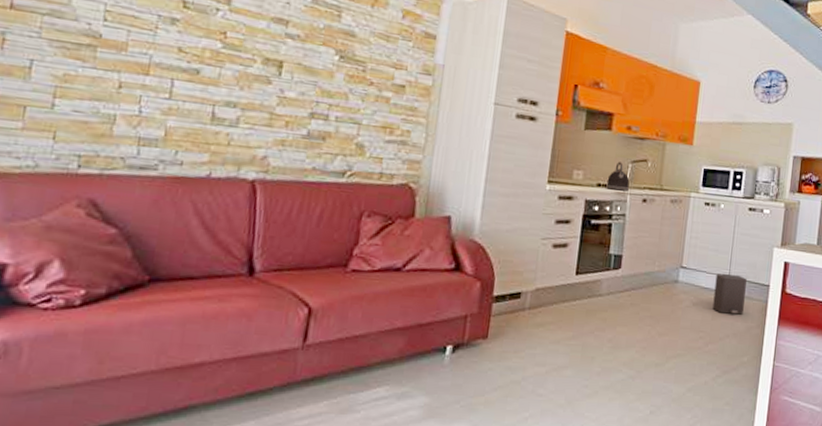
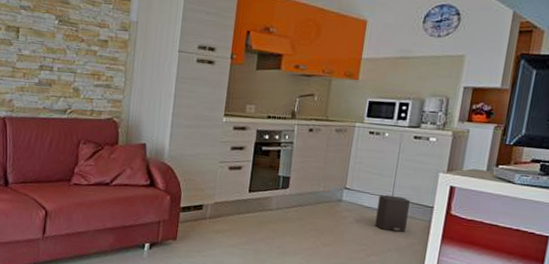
kettle: present [606,161,630,192] -> none [275,96,298,122]

